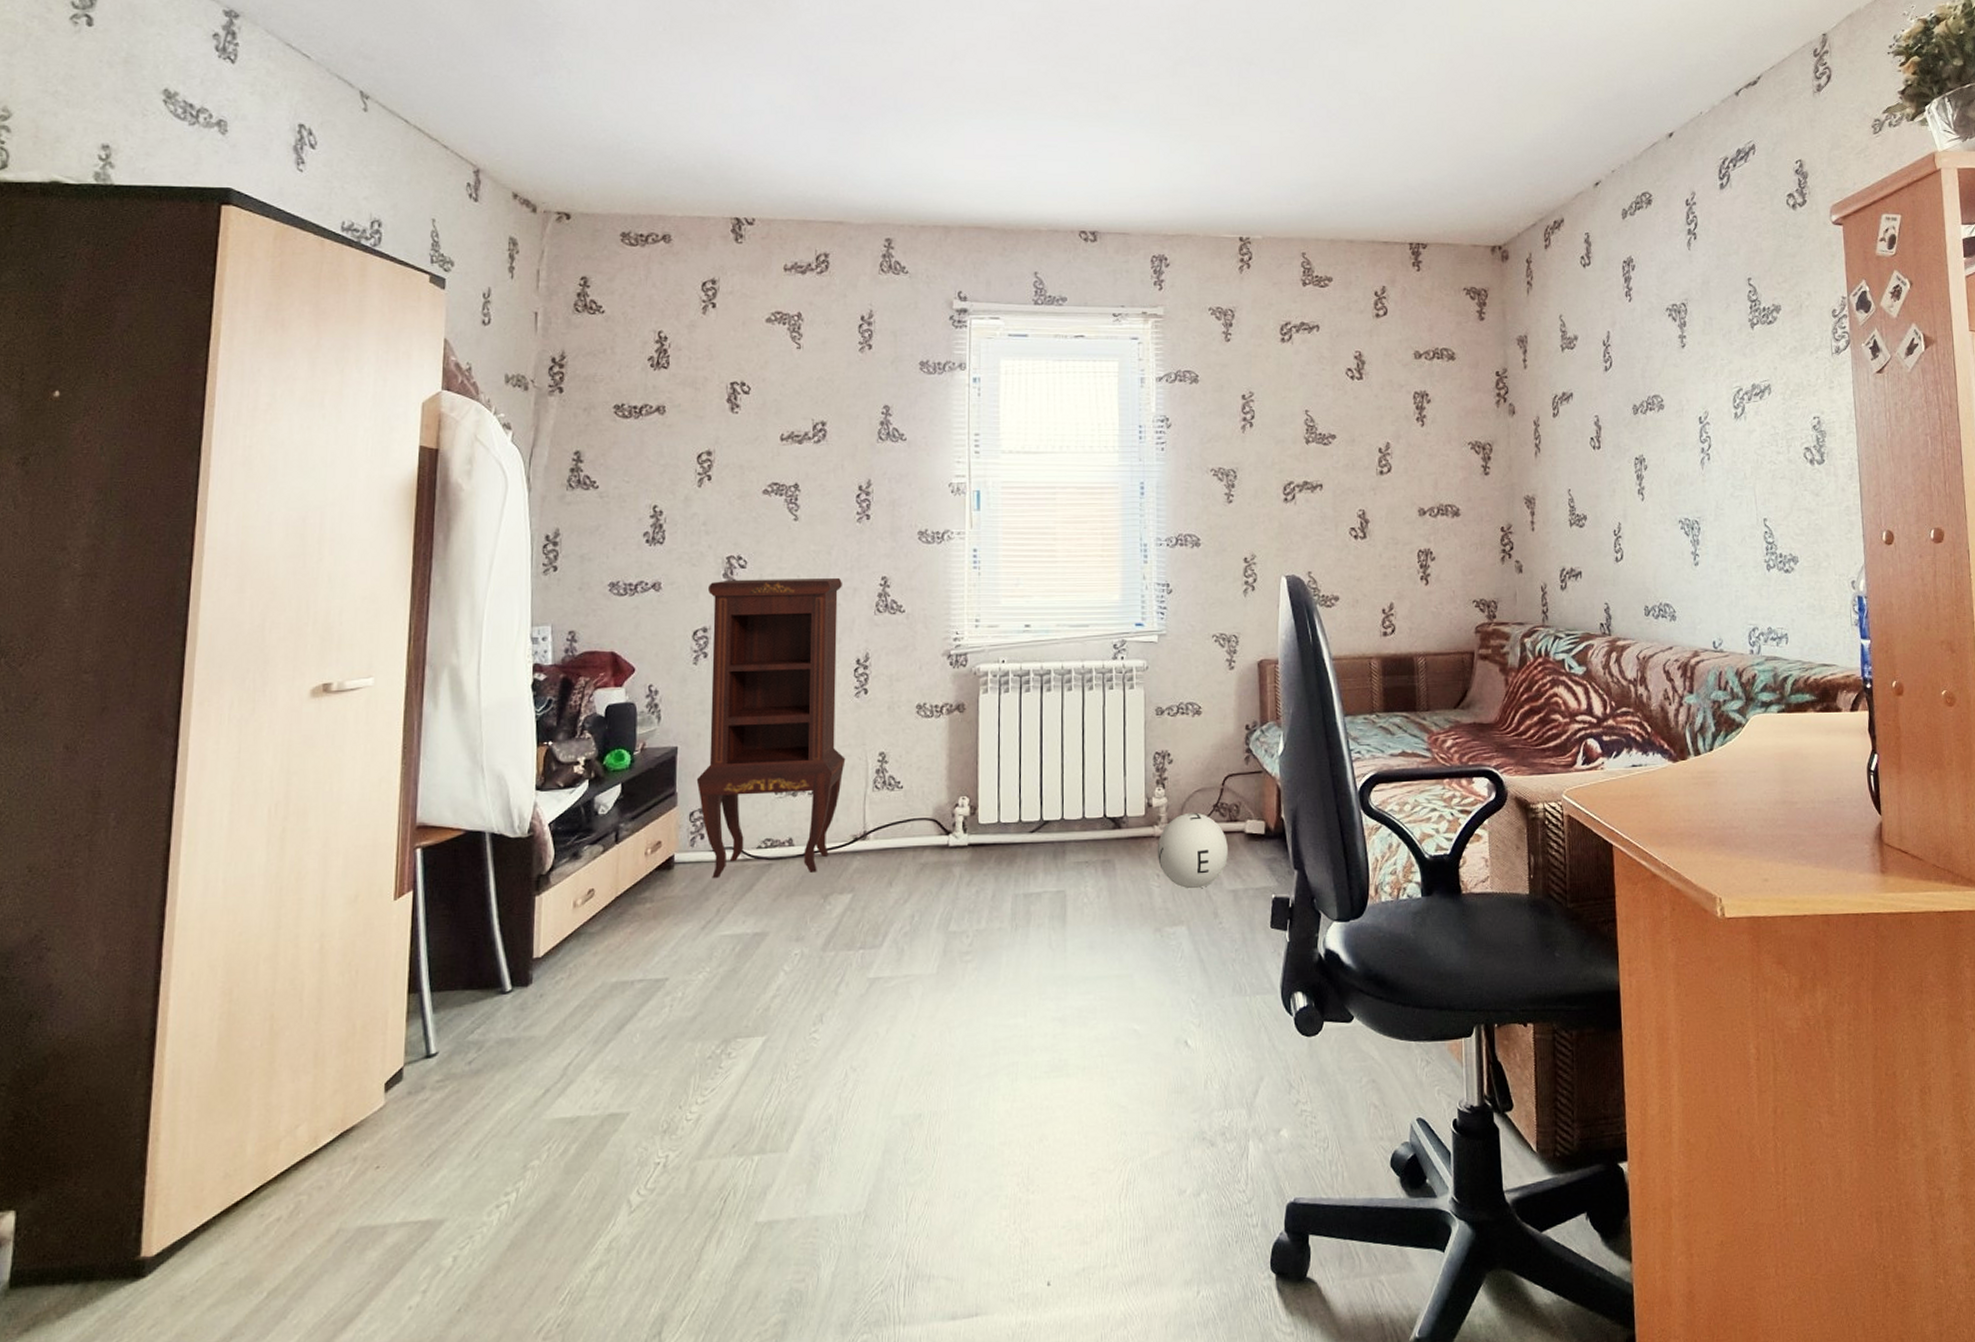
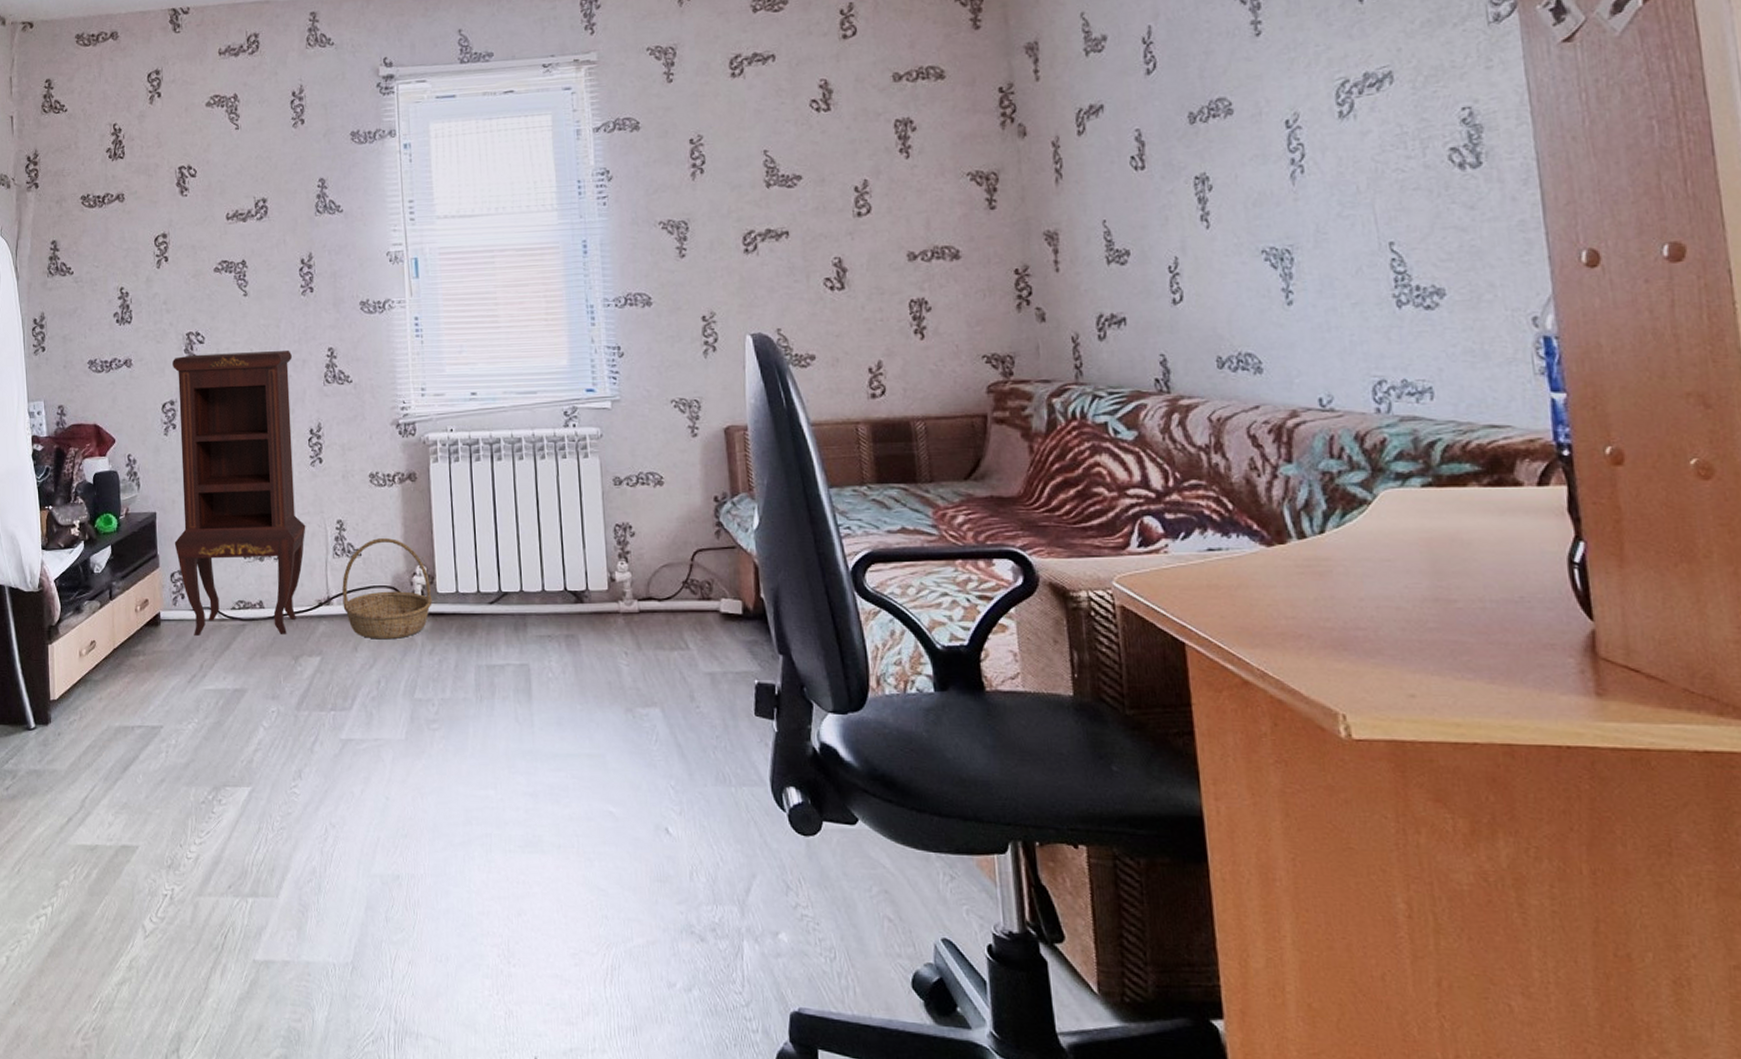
basket: none [880,770,973,873] -> present [342,538,432,640]
ball: present [1157,812,1228,889] -> none [623,588,702,670]

